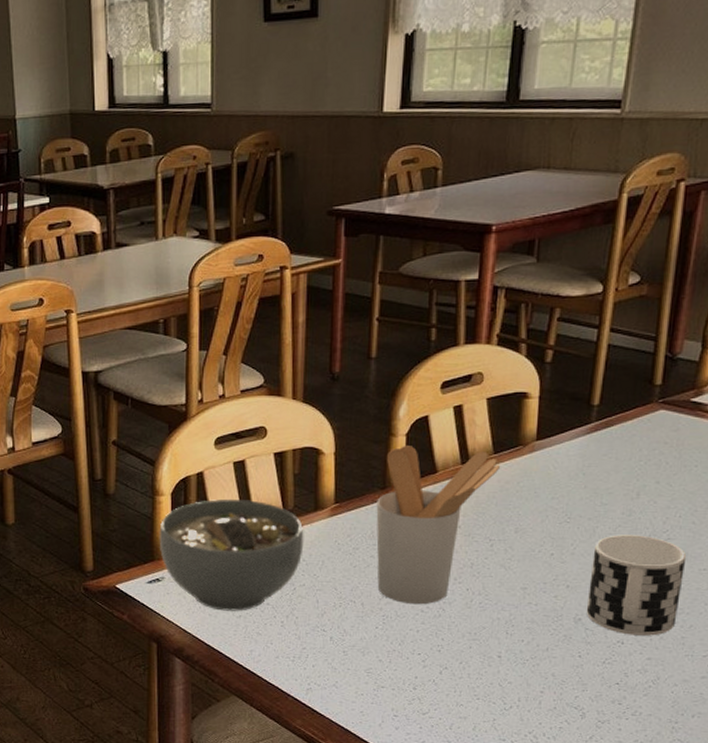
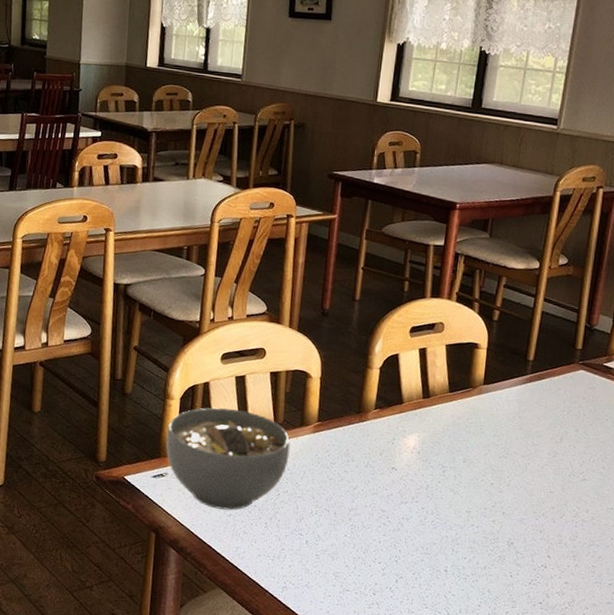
utensil holder: present [376,446,500,605] -> none [348,377,454,519]
cup: present [586,535,687,636] -> none [517,472,598,563]

